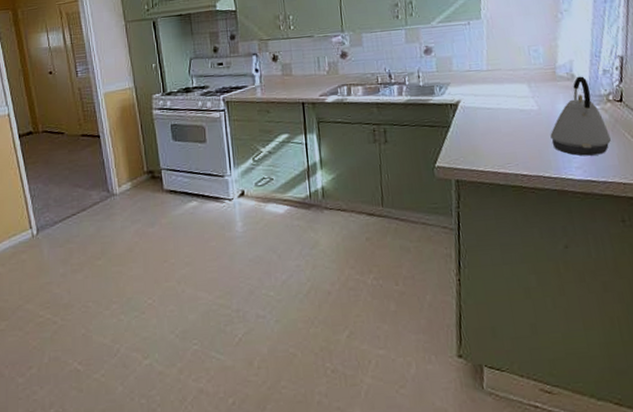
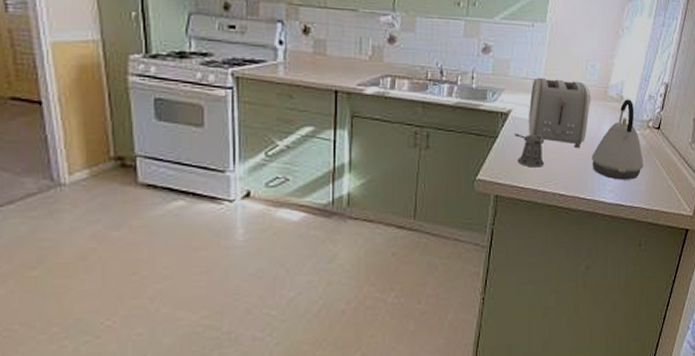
pepper shaker: none [466,120,502,152] -> present [515,133,545,168]
toaster: none [476,66,541,130] -> present [528,77,591,149]

